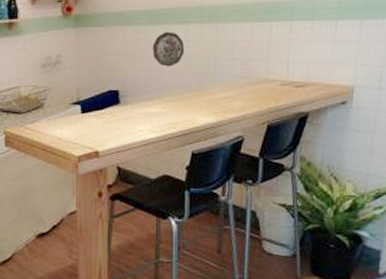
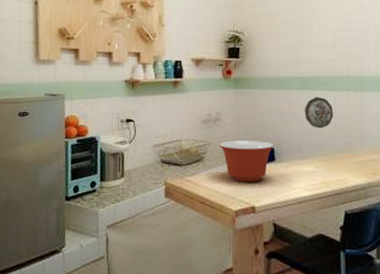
mixing bowl: none [60,83,119,127] -> present [220,140,274,182]

